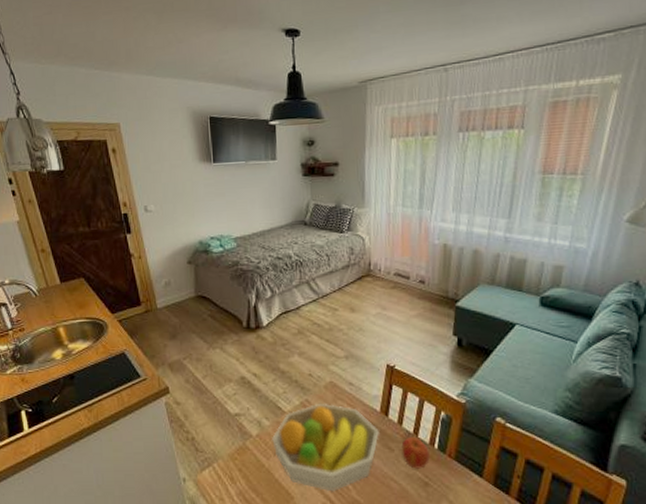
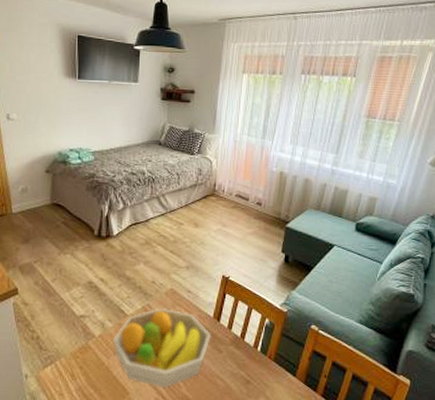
apple: present [400,436,430,469] -> none [228,340,253,369]

